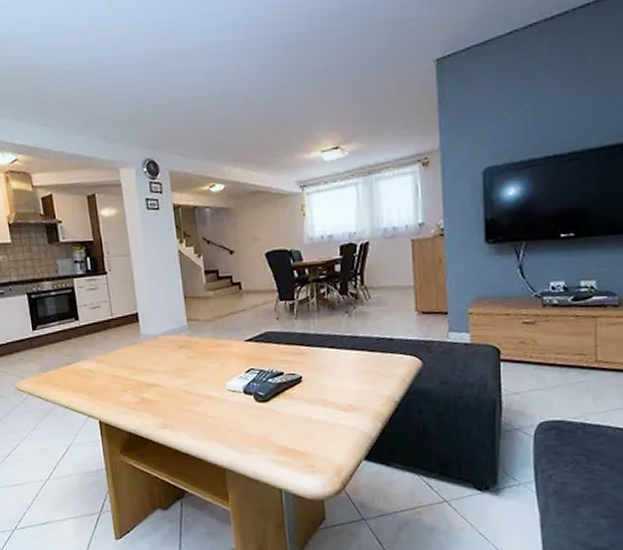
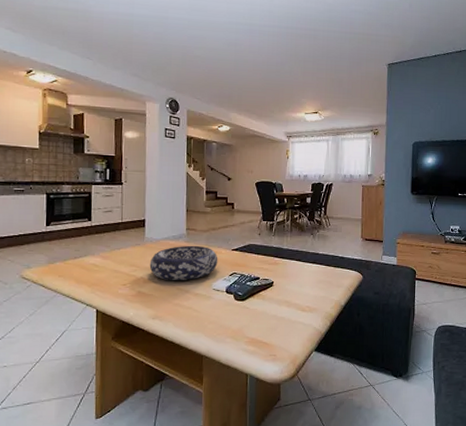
decorative bowl: none [149,338,230,384] -> present [149,245,218,281]

